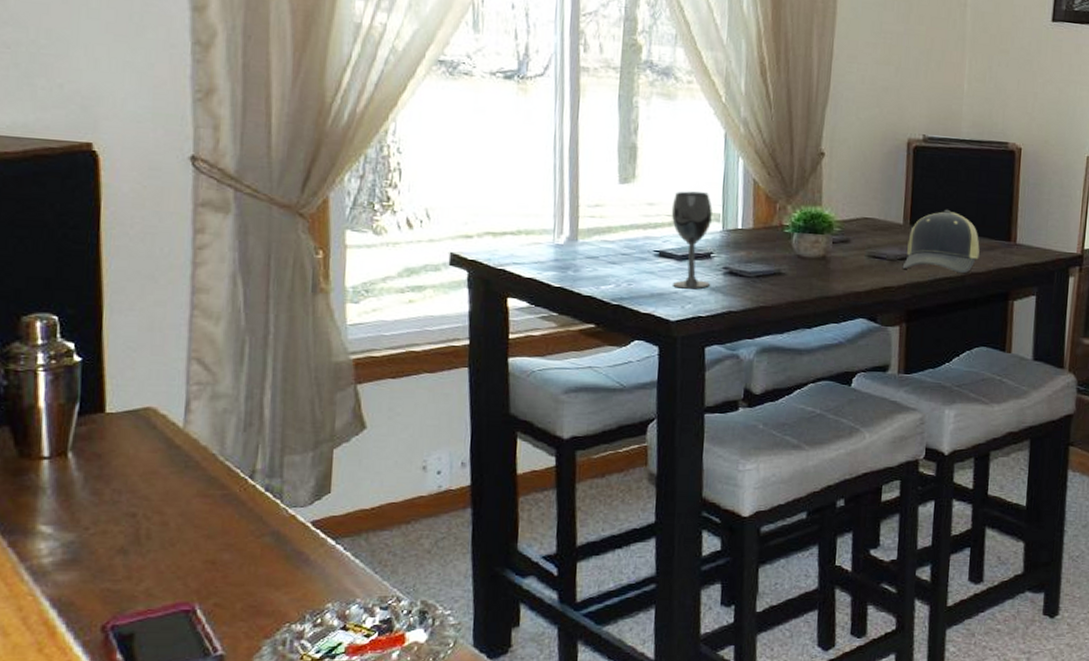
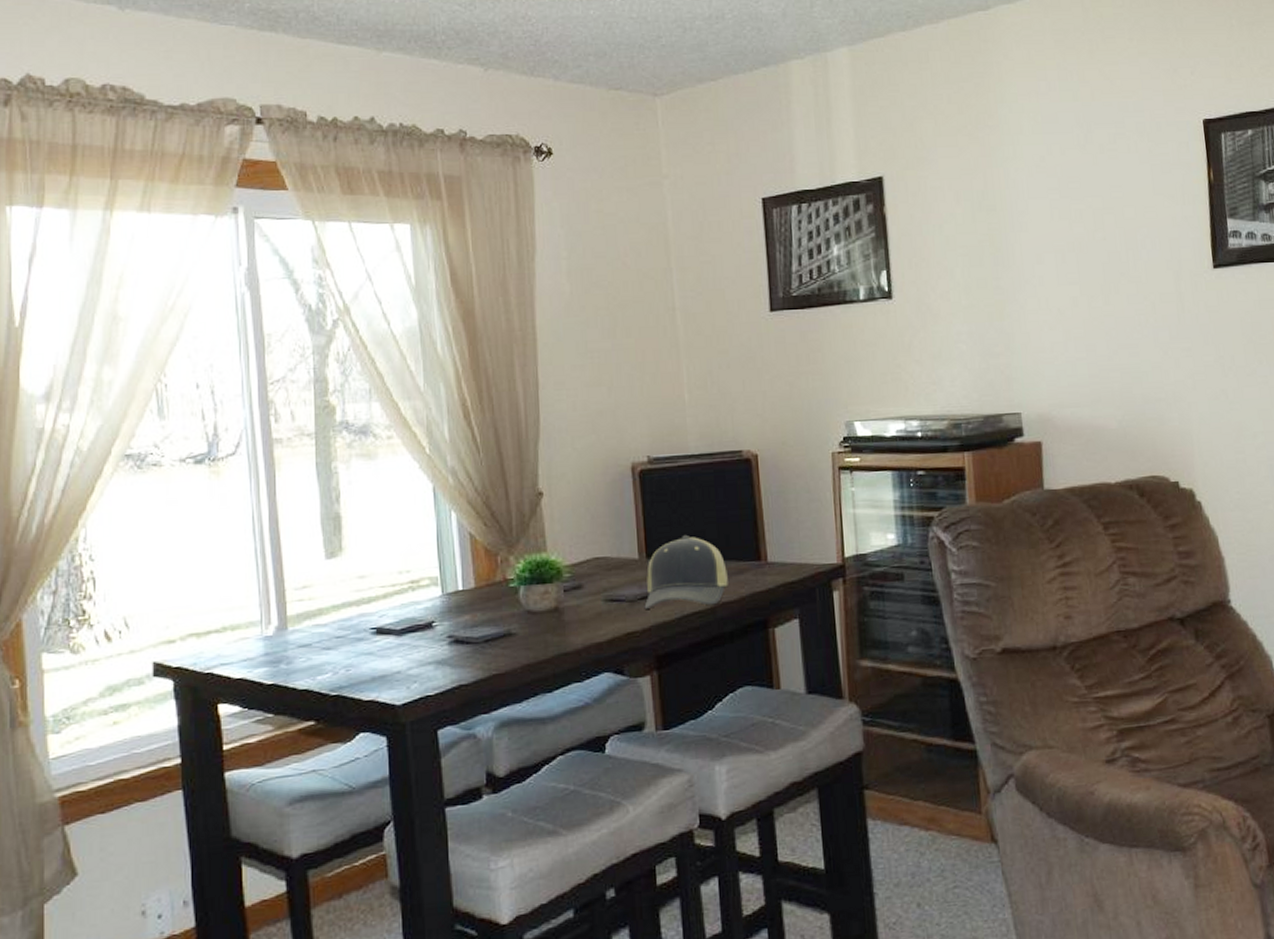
wine glass: present [671,191,713,289] -> none [384,555,435,667]

